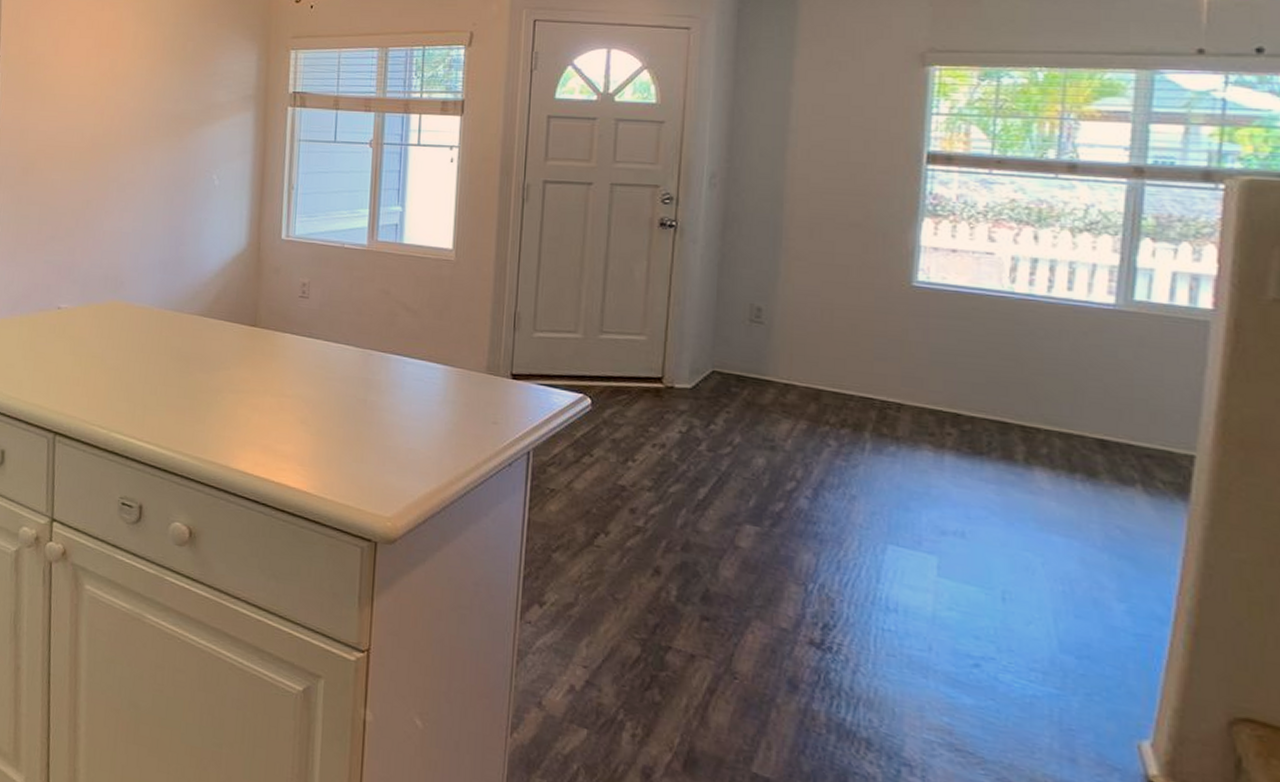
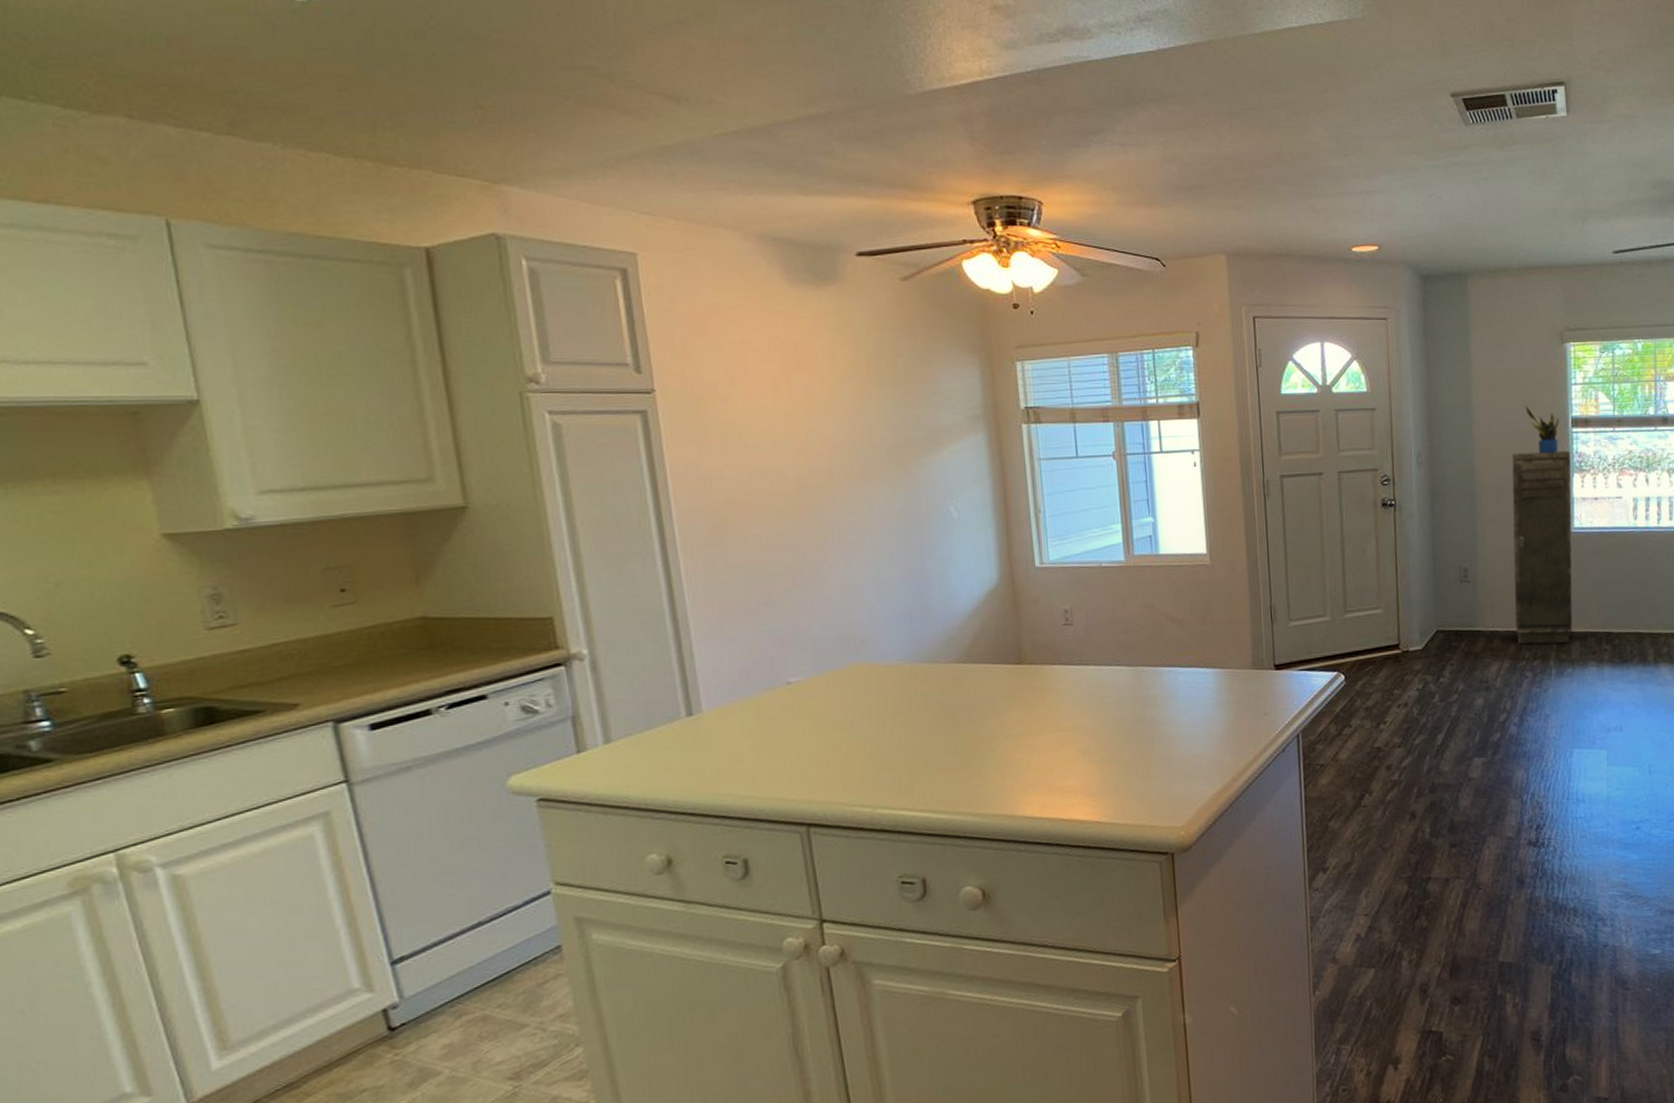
storage cabinet: none [819,185,922,417] -> present [1512,450,1573,645]
potted plant: none [862,134,909,192] -> present [1525,406,1559,454]

